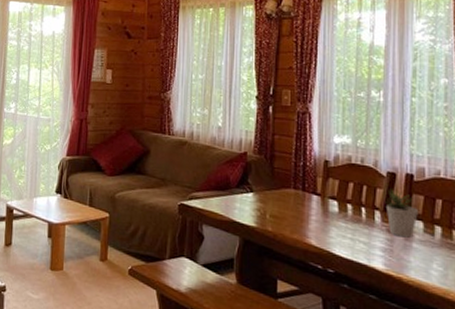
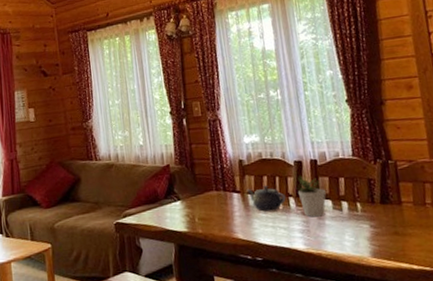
teapot: none [328,192,372,222] -> present [246,185,286,212]

